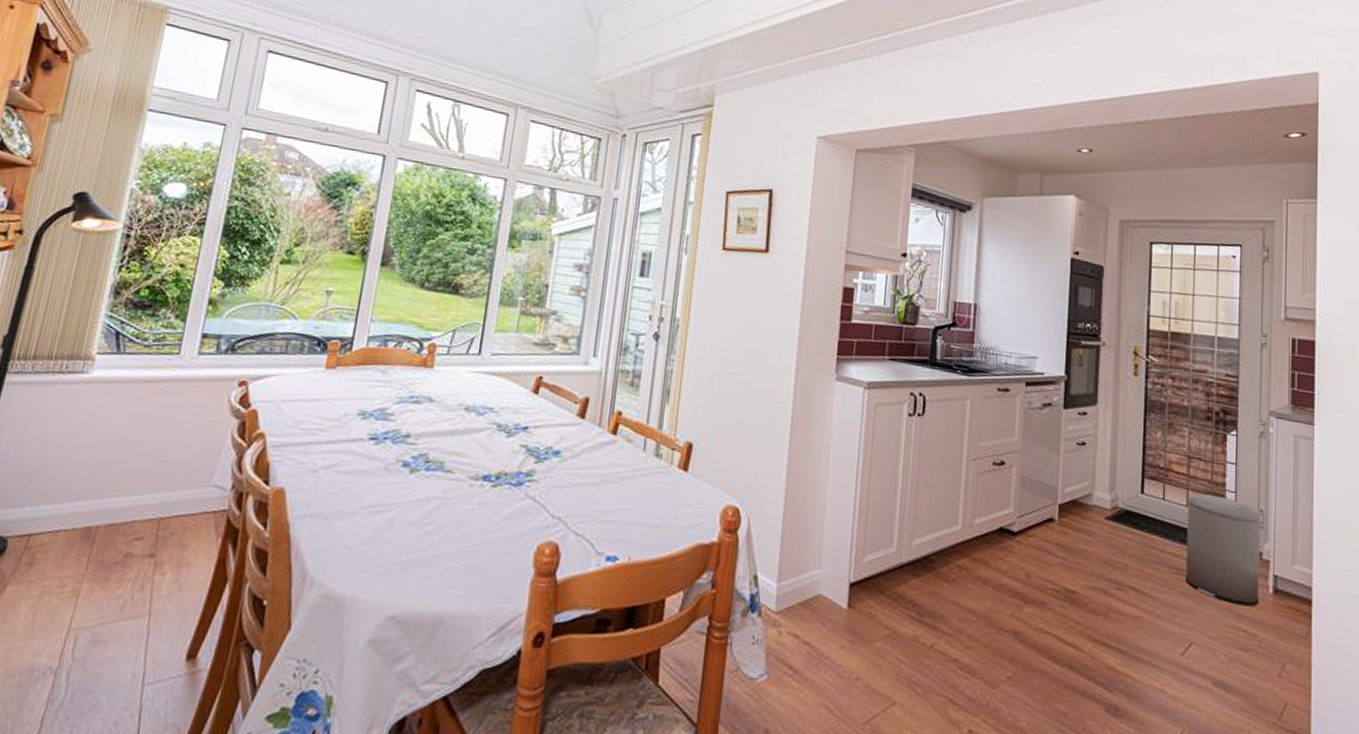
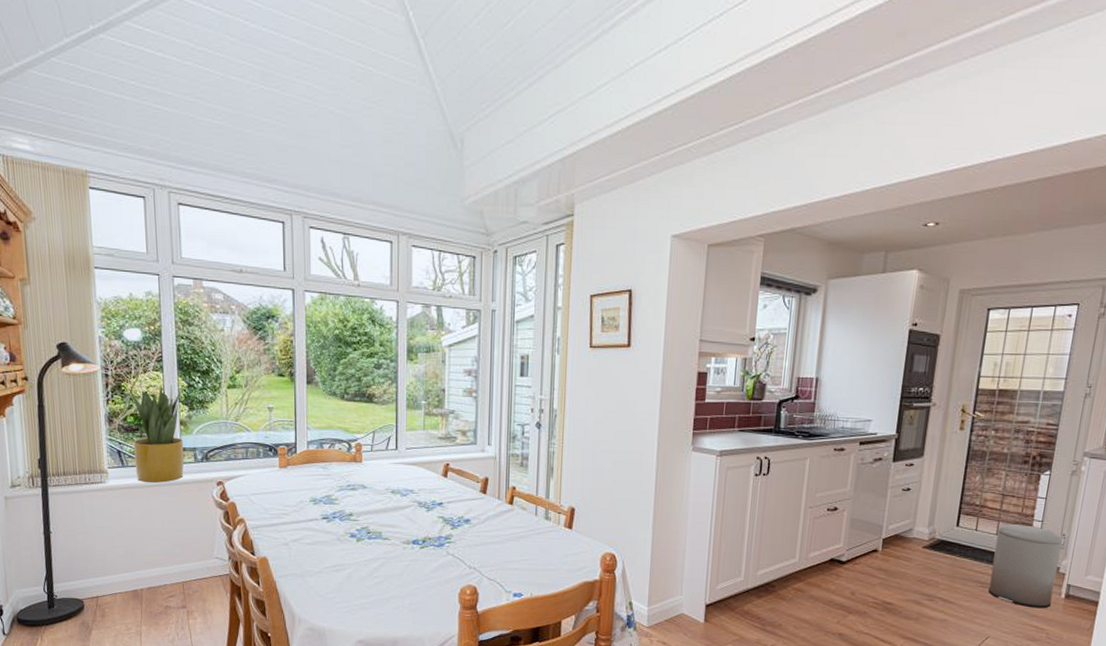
planter: none [132,249,225,379] -> present [127,384,184,484]

